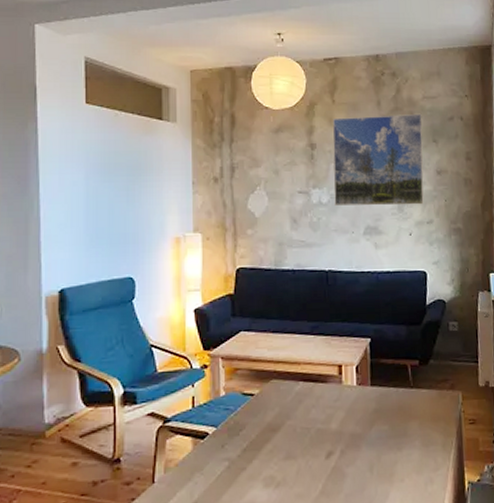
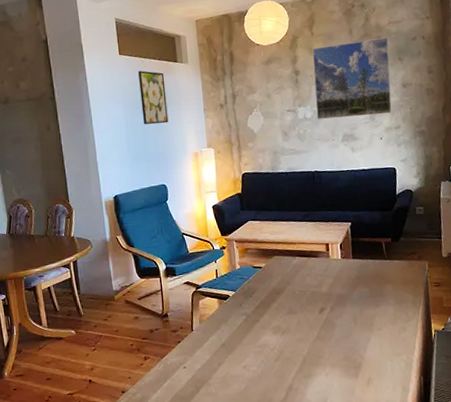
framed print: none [109,126,144,197] -> present [138,70,169,124]

